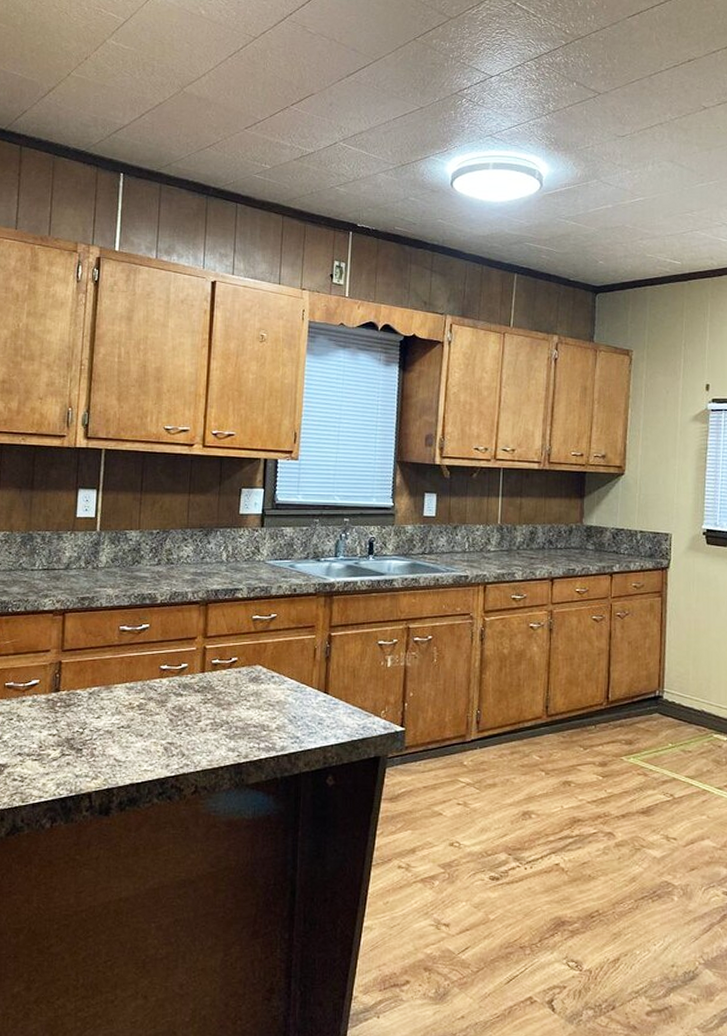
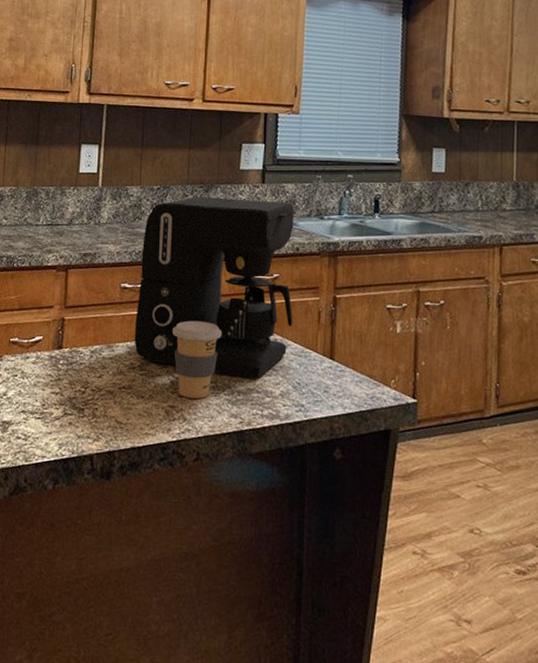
coffee maker: none [133,541,292,714] -> present [134,197,294,379]
coffee cup: none [172,660,220,735] -> present [173,320,222,399]

